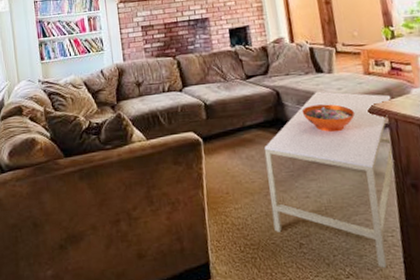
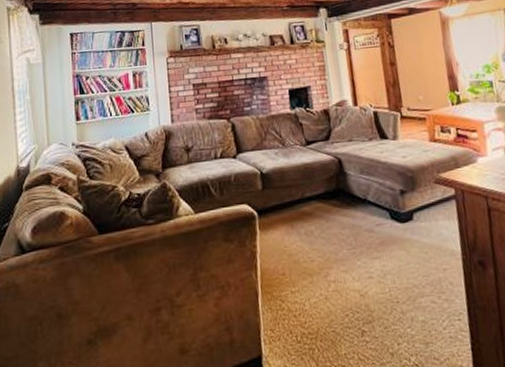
coffee table: present [264,91,395,268] -> none [324,159,462,356]
decorative bowl: present [301,104,355,133] -> none [365,173,421,205]

